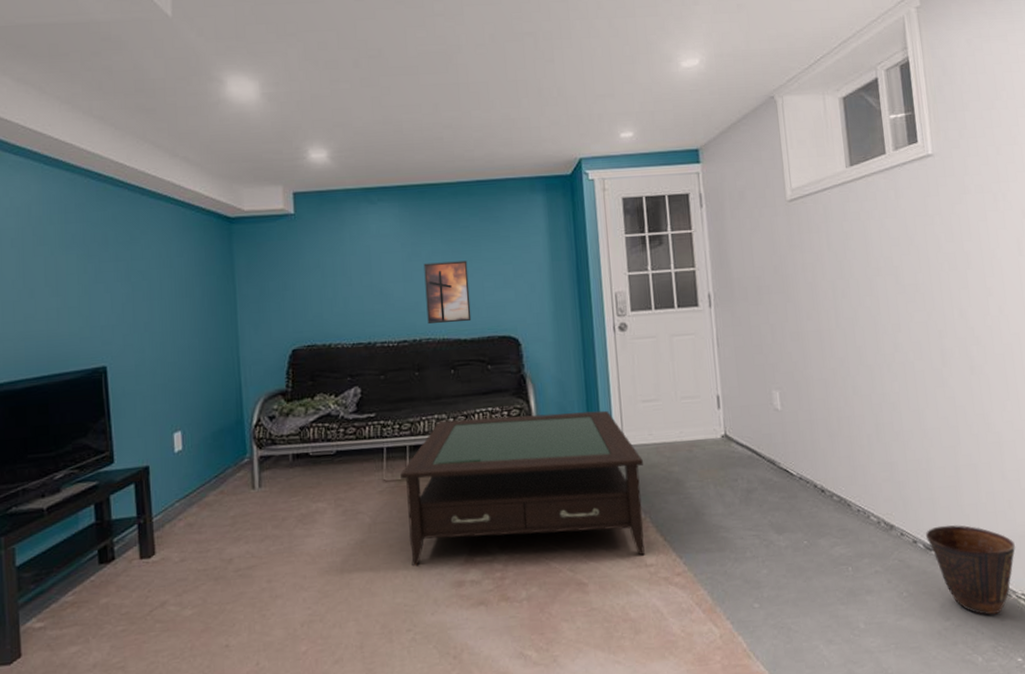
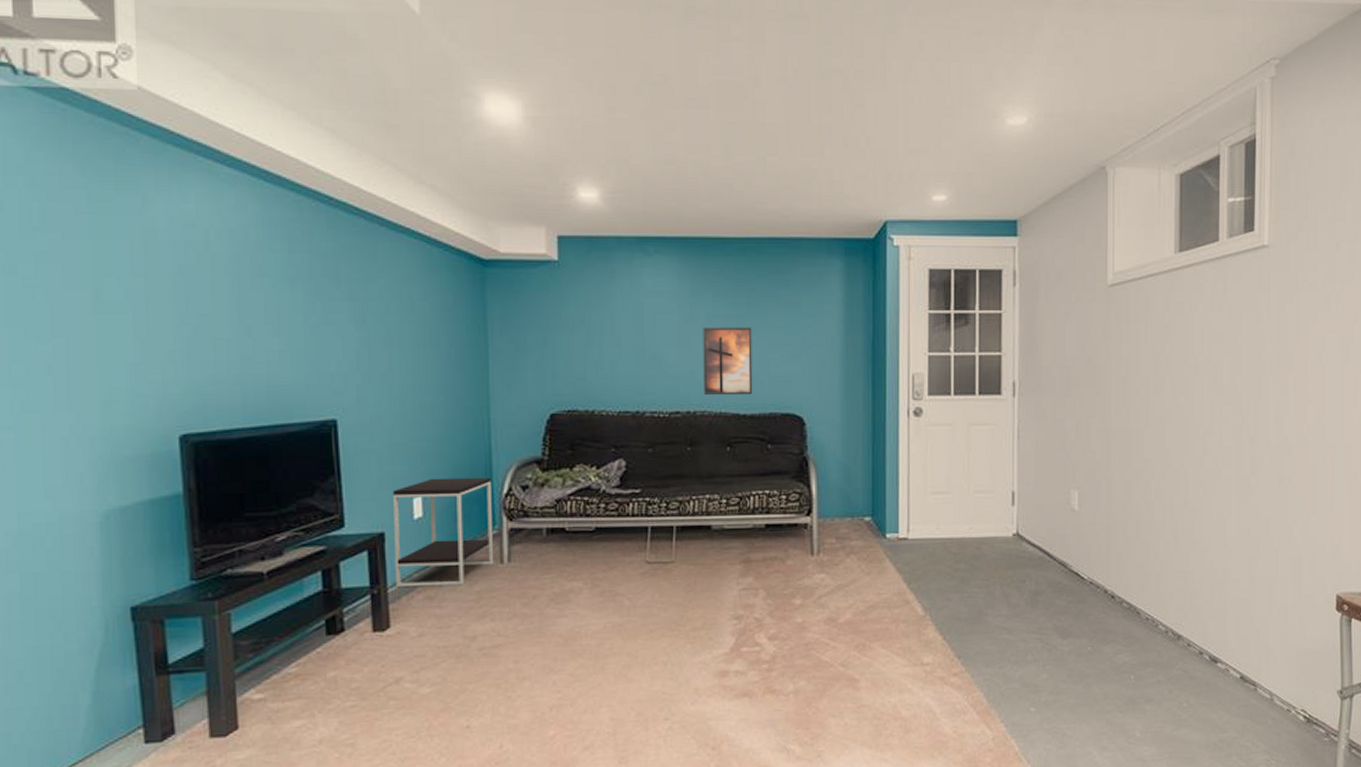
side table: none [156,410,245,517] -> present [393,477,493,588]
coffee table: present [400,410,645,567] -> none [665,500,929,654]
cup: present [926,525,1016,615] -> none [1213,638,1302,729]

